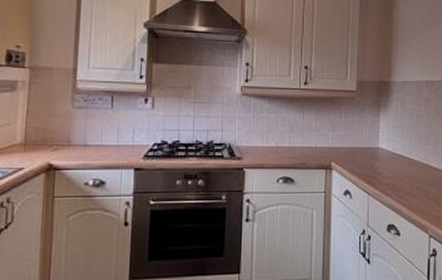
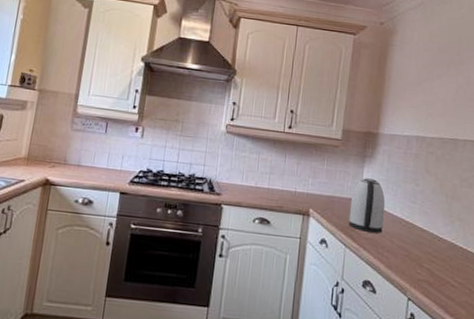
kettle: none [369,126,403,178] -> present [348,178,386,233]

